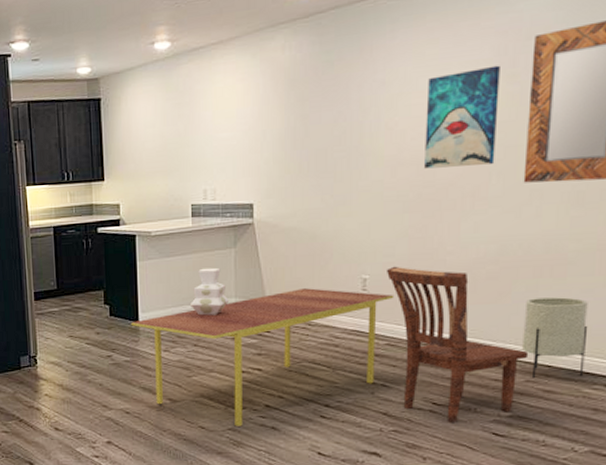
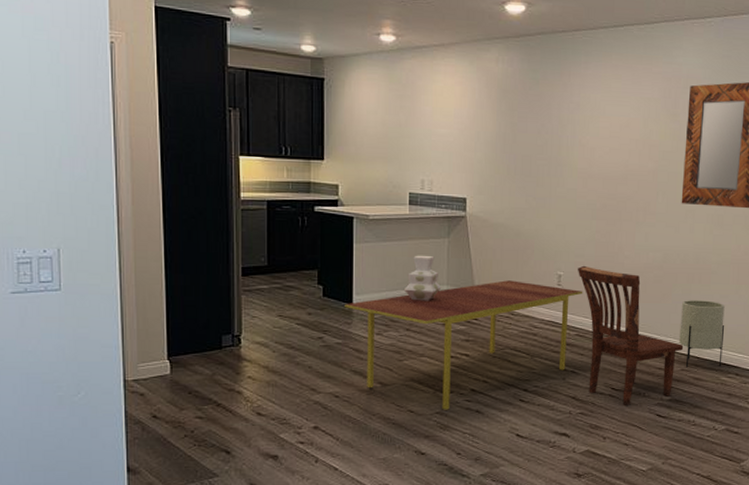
wall art: present [424,65,500,169] -> none [609,104,666,185]

